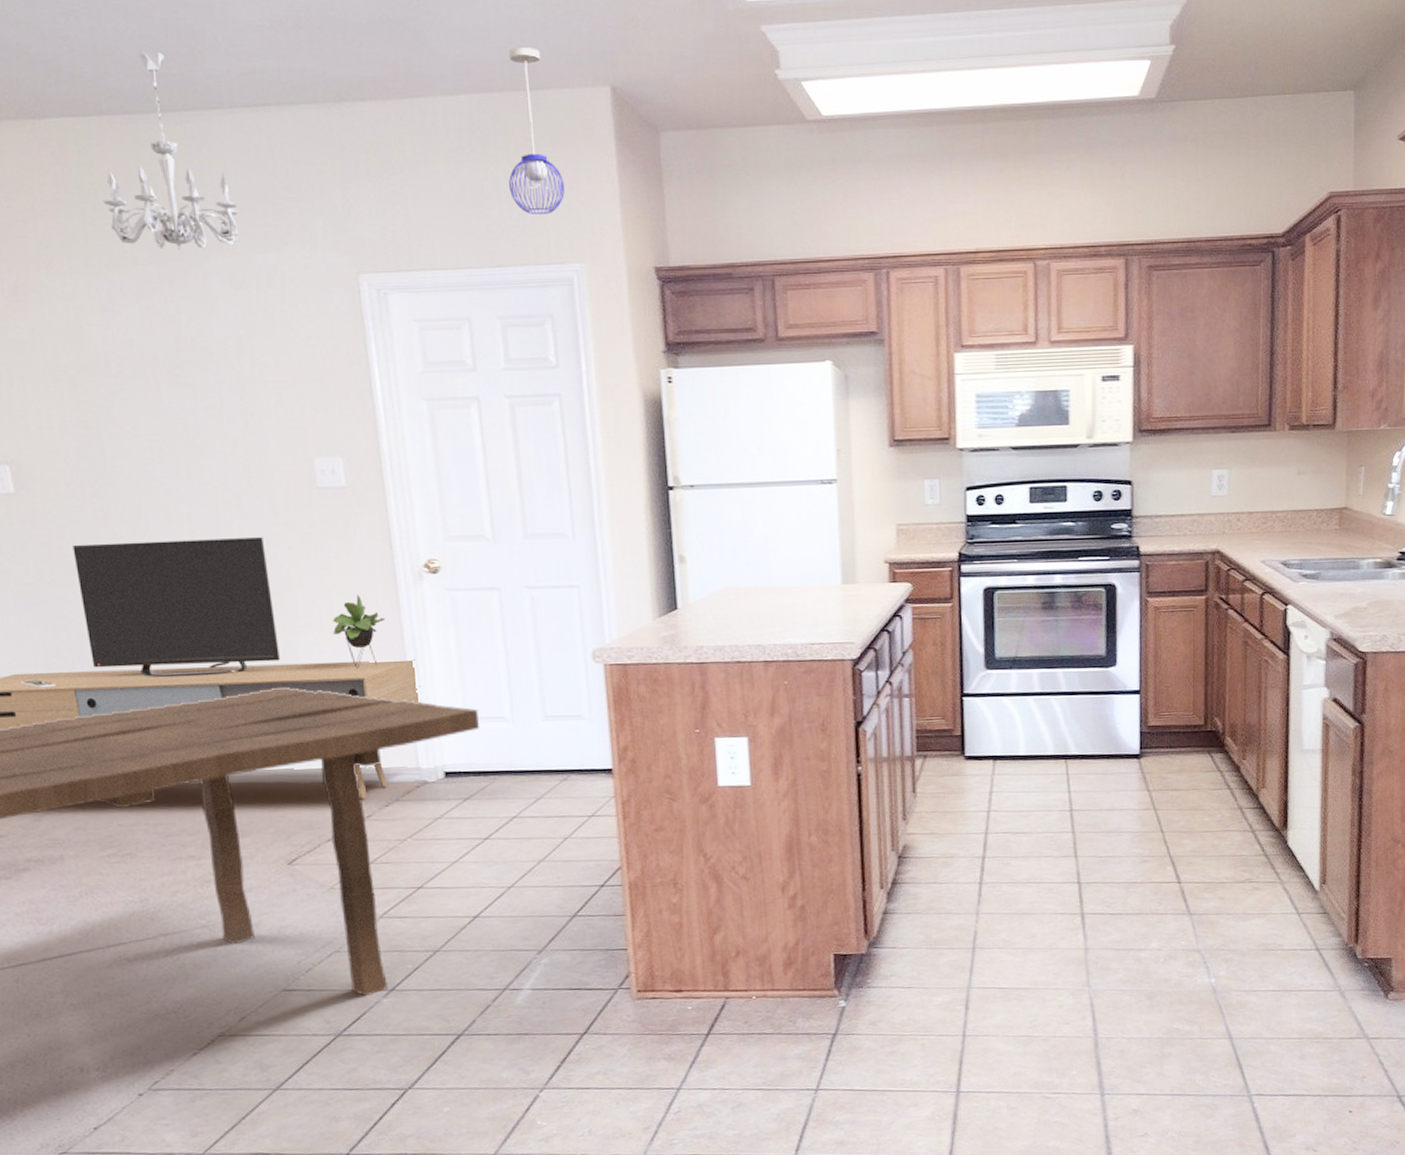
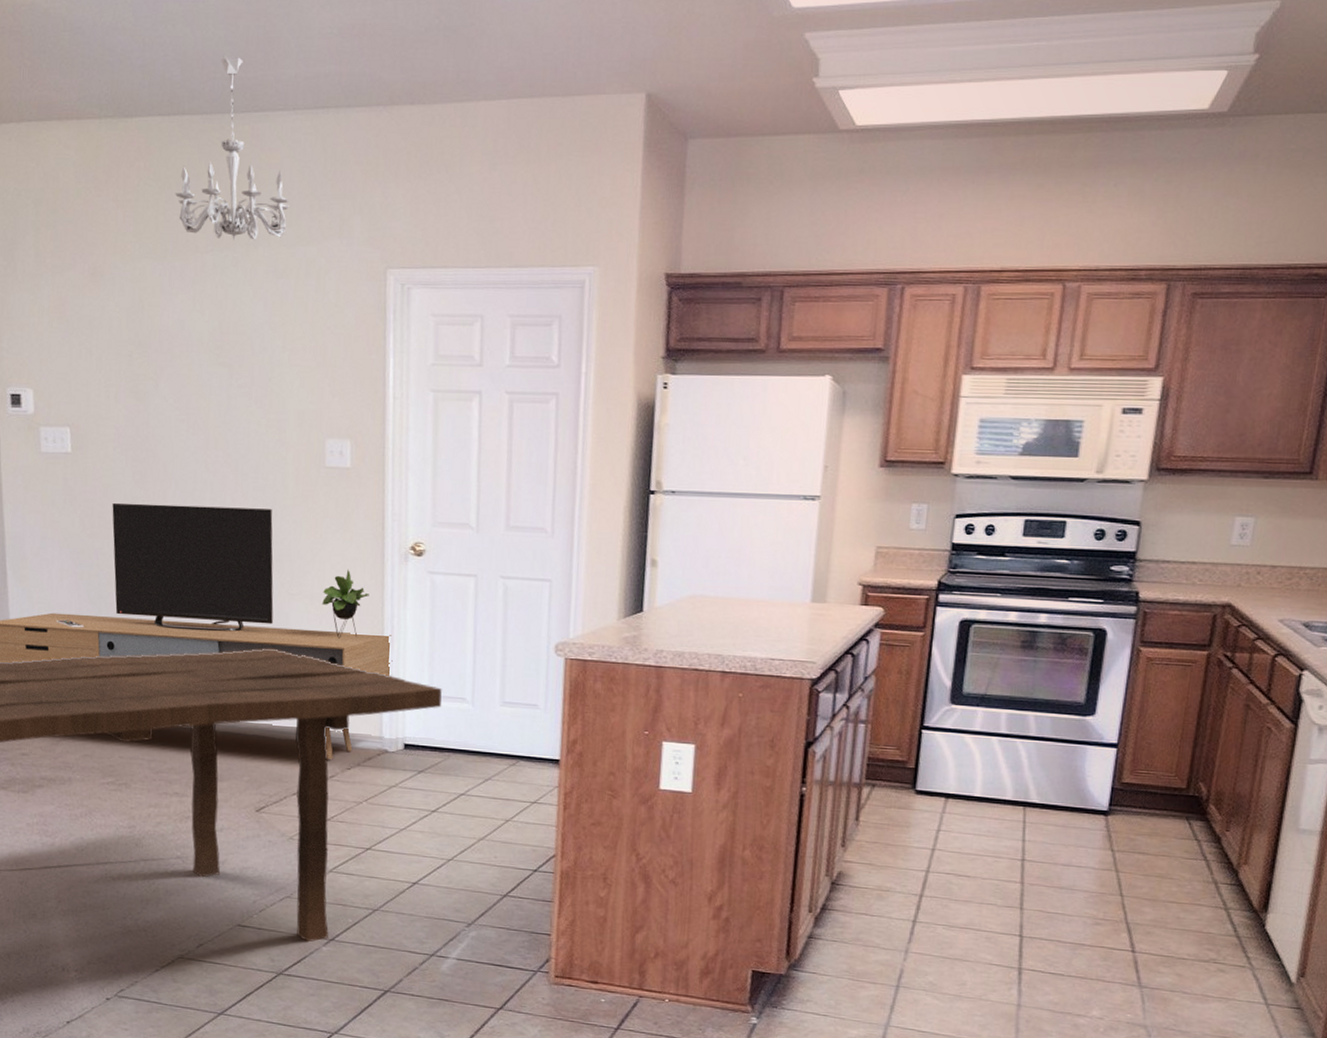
pendant light: present [509,47,565,214] -> none [536,54,589,217]

